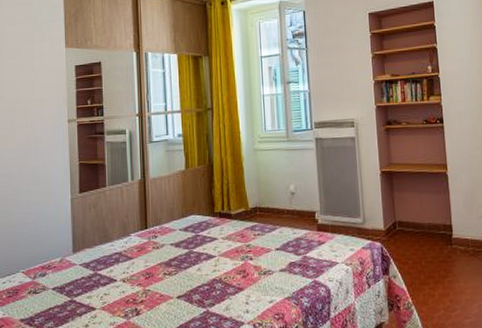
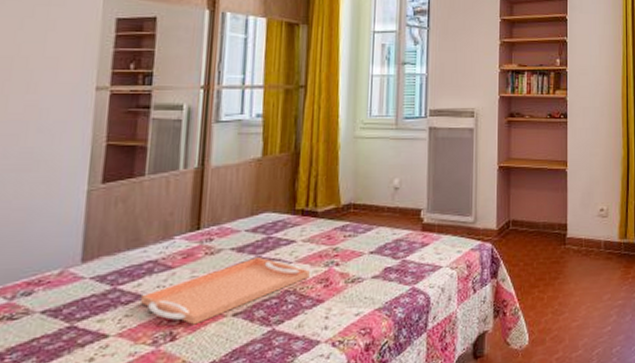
serving tray: none [114,252,231,304] -> present [141,257,310,325]

